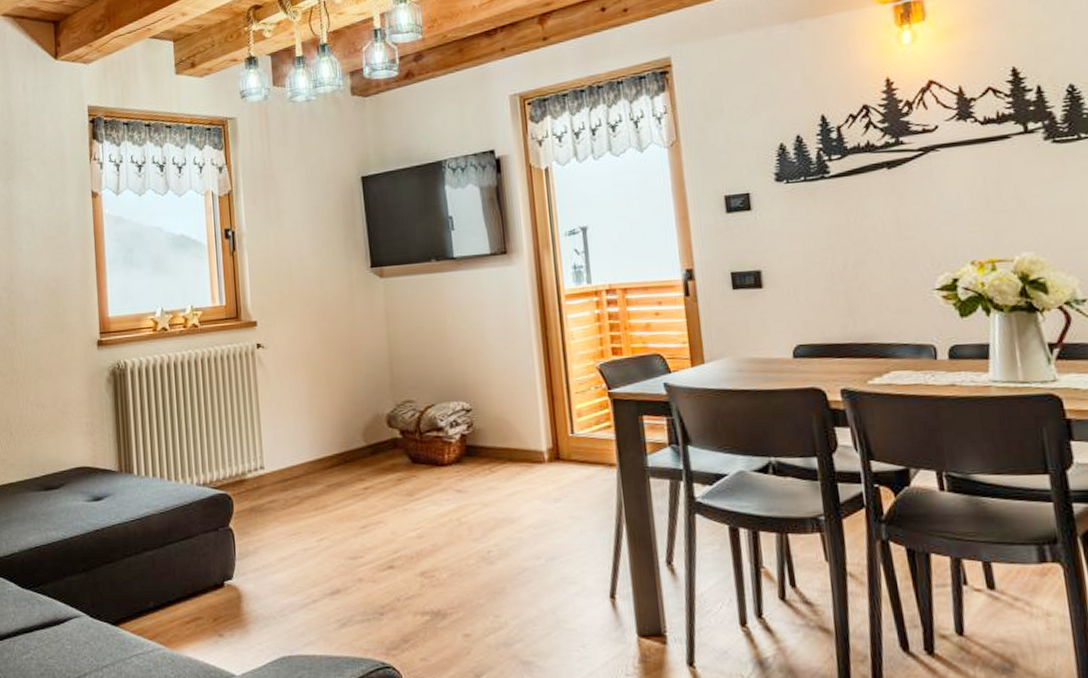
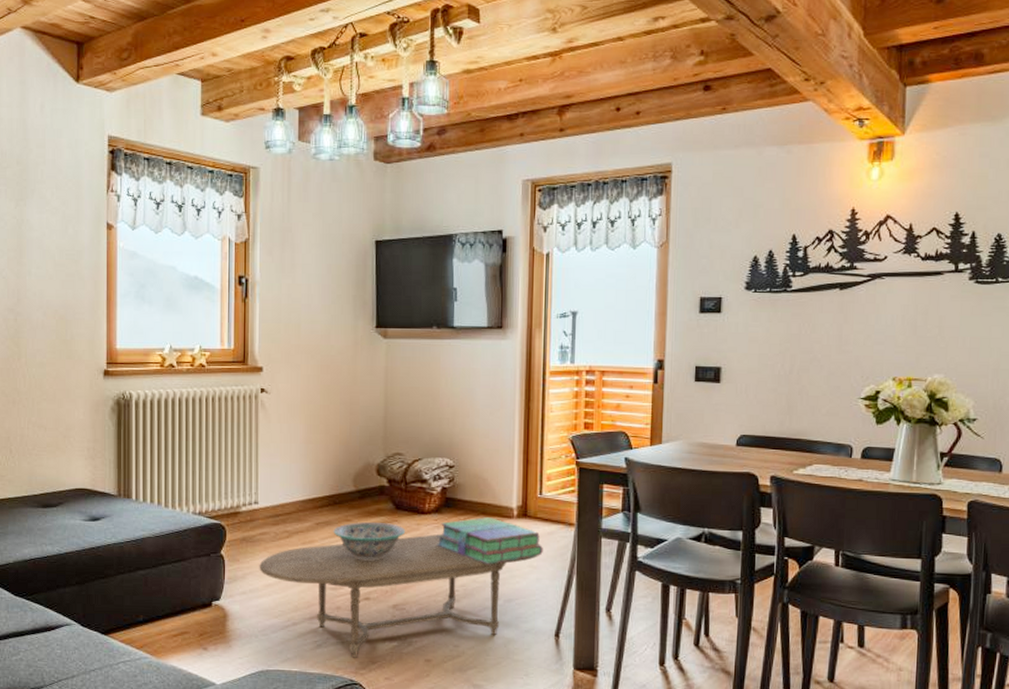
coffee table: none [271,488,584,638] -> present [259,534,543,659]
decorative bowl: none [346,479,426,524] -> present [333,521,406,561]
stack of books: none [461,464,584,518] -> present [437,517,543,565]

